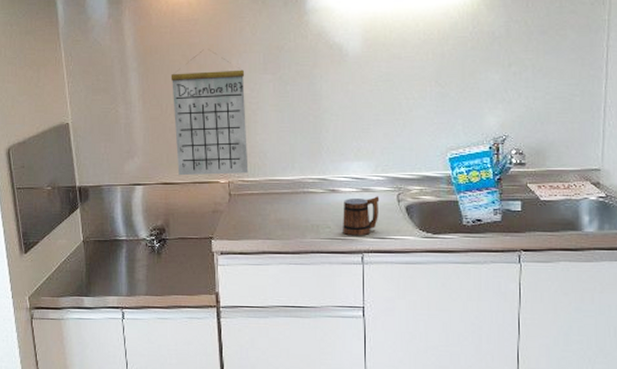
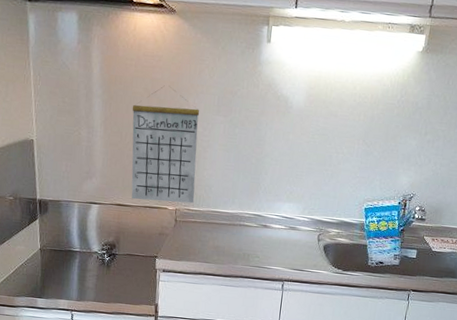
mug: present [343,196,380,236] -> none [269,234,303,267]

